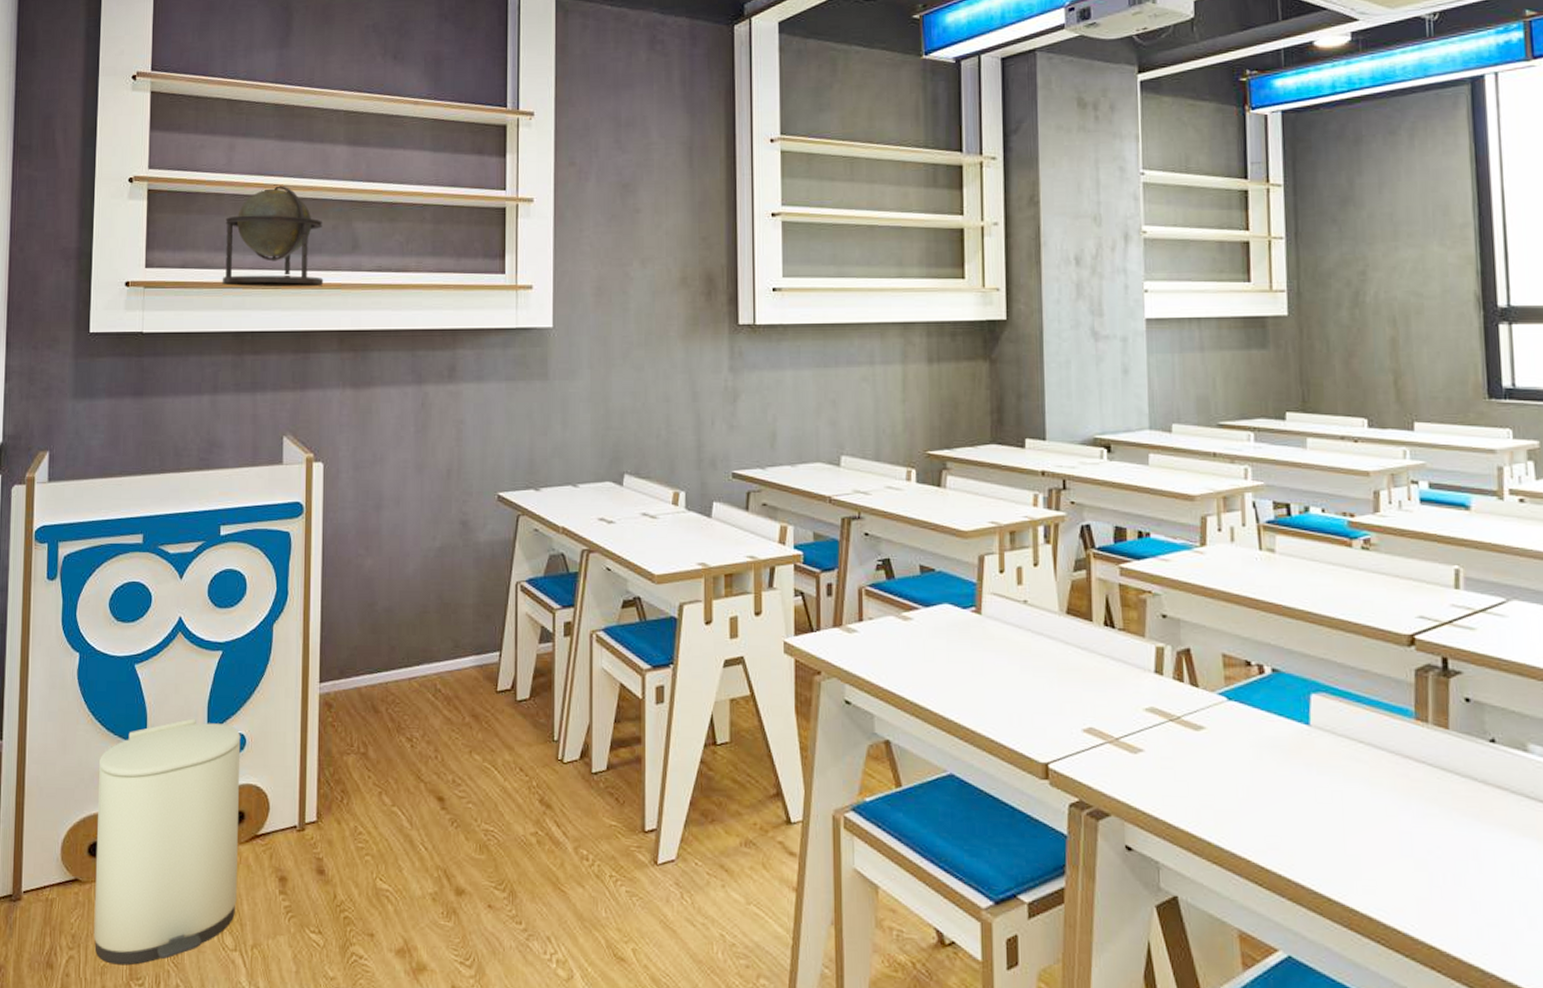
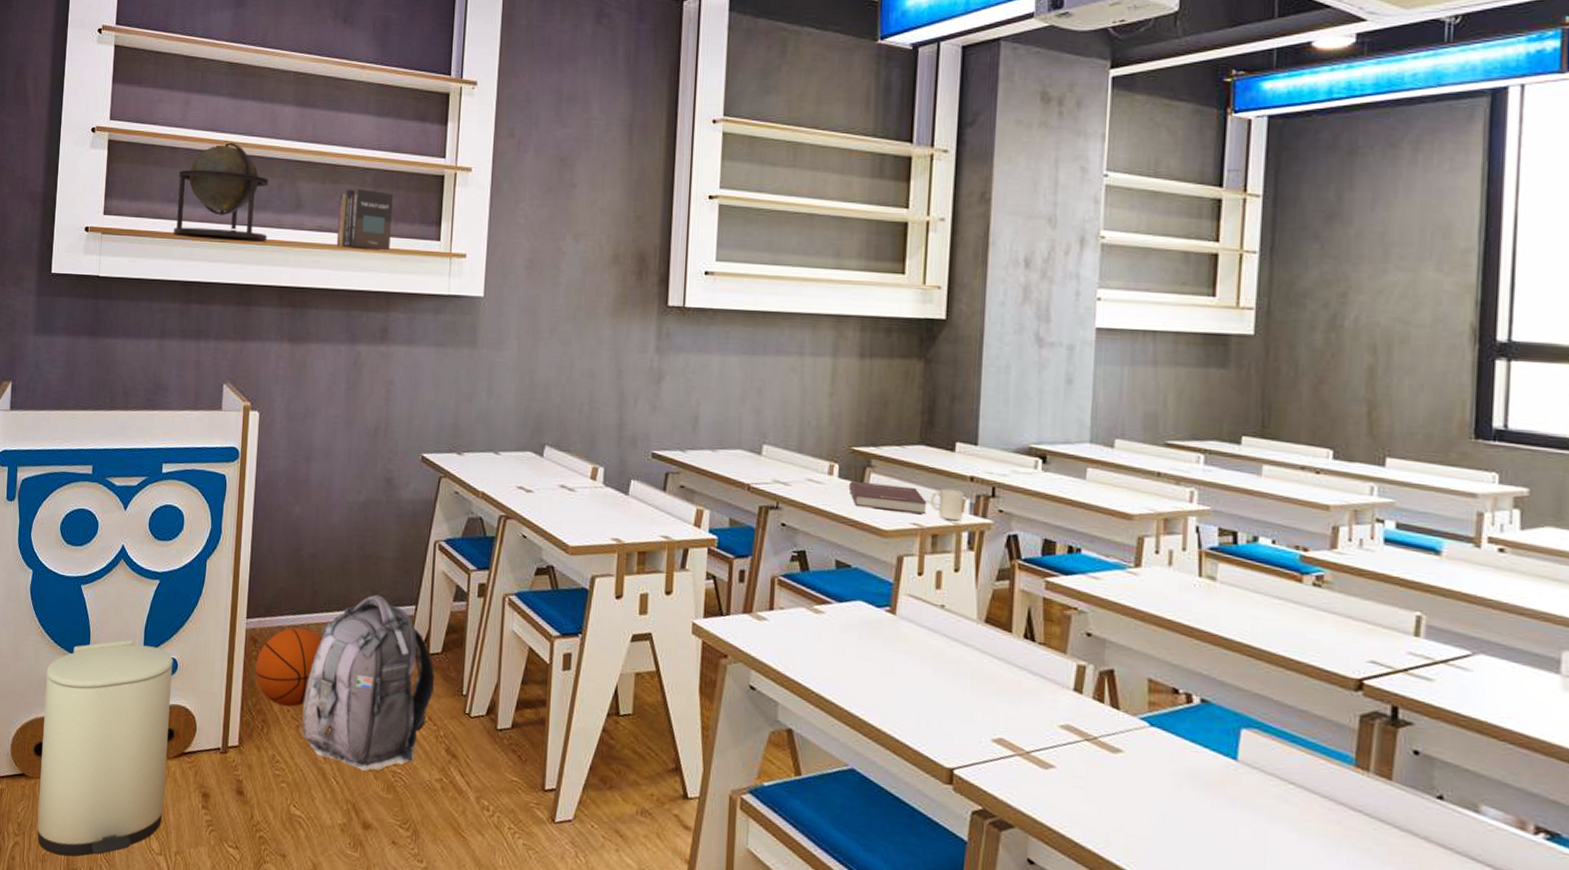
basketball: none [331,687,402,773] -> present [255,627,322,707]
backpack: none [380,644,524,833] -> present [298,594,435,772]
books: none [397,225,454,288] -> present [336,188,393,251]
book: none [926,485,1003,513] -> present [848,481,927,515]
cup: none [1006,485,1038,516] -> present [930,488,965,521]

